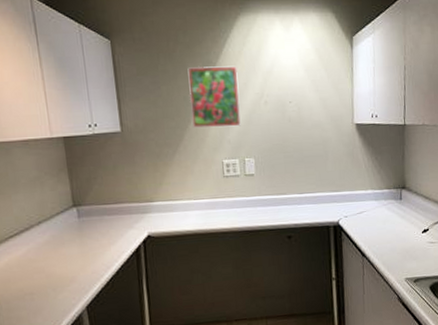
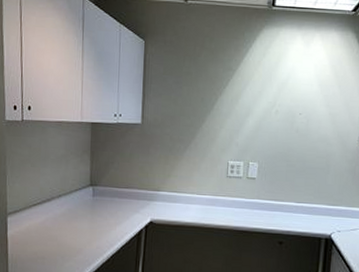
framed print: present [187,66,241,128] -> none [206,71,256,131]

